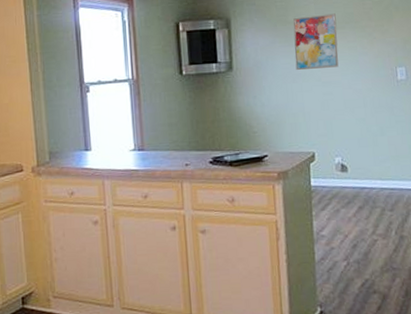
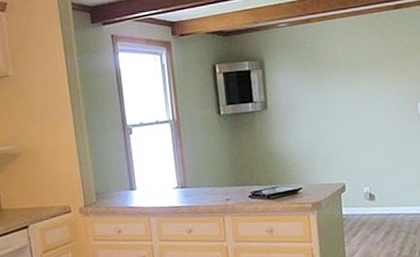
wall art: present [293,13,339,70] -> none [322,53,365,107]

